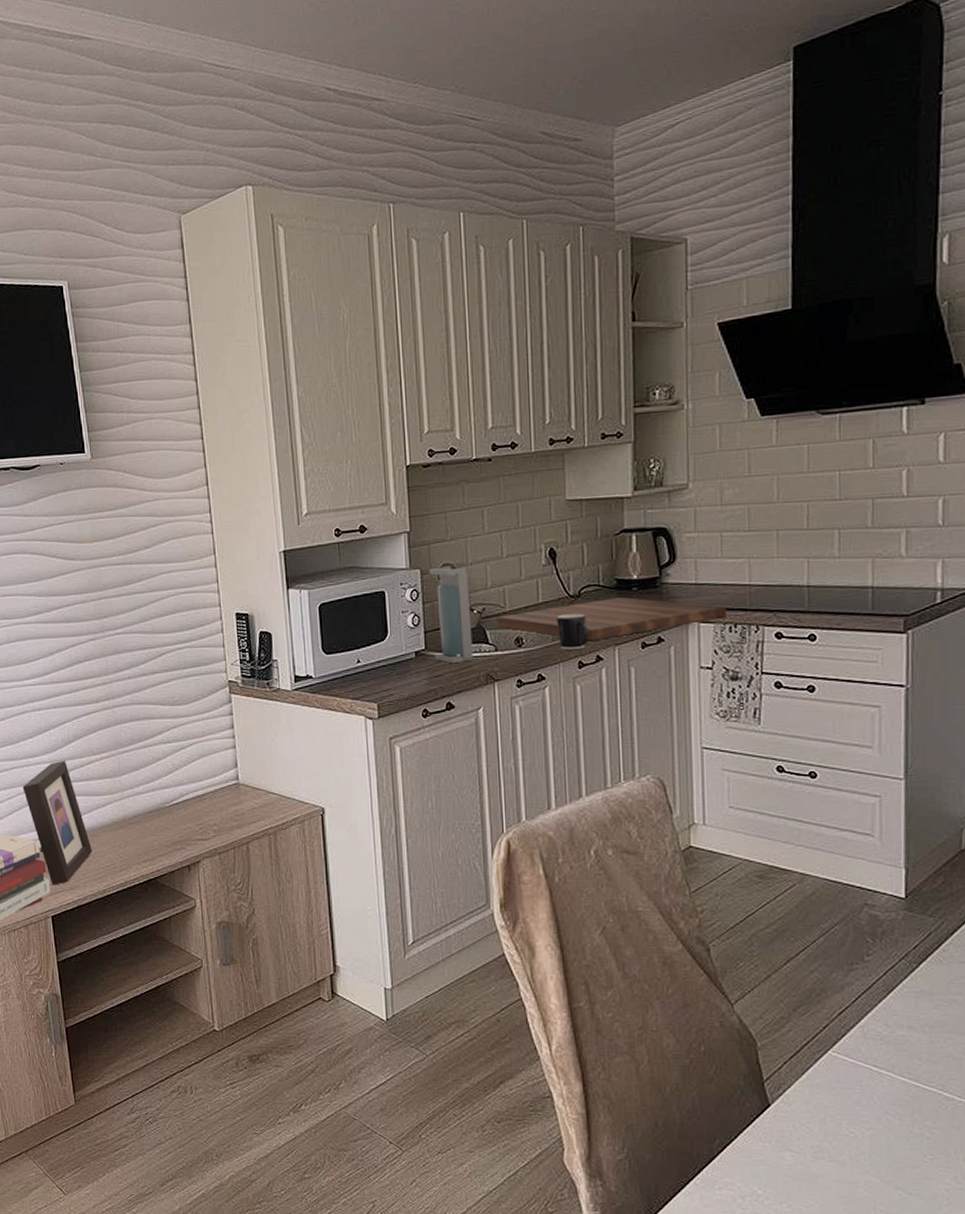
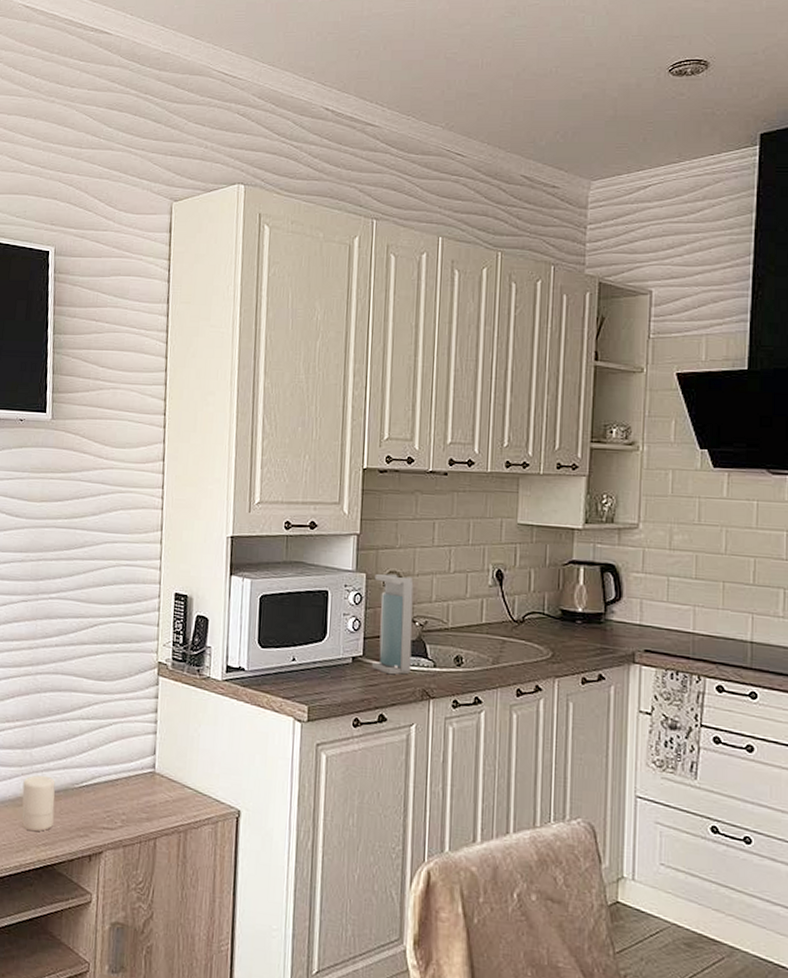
candle: none [117,799,150,851] -> present [21,775,55,832]
cutting board: present [497,596,726,641] -> none [438,627,669,670]
mug: present [557,613,590,651] -> none [498,637,530,678]

